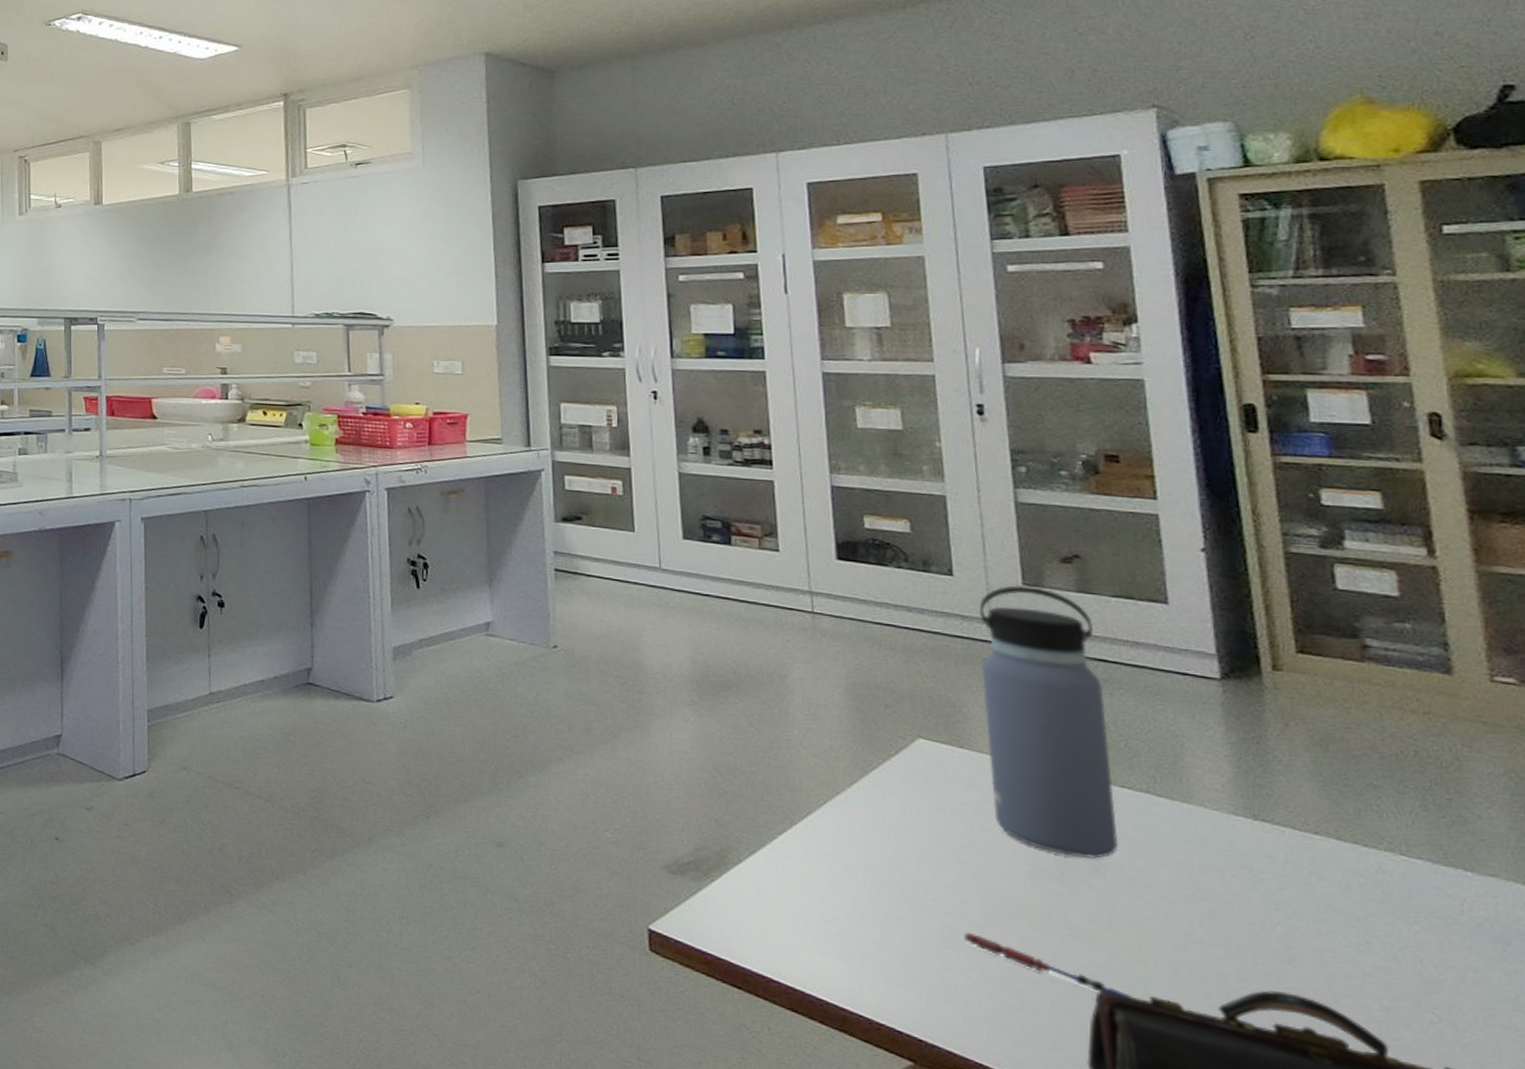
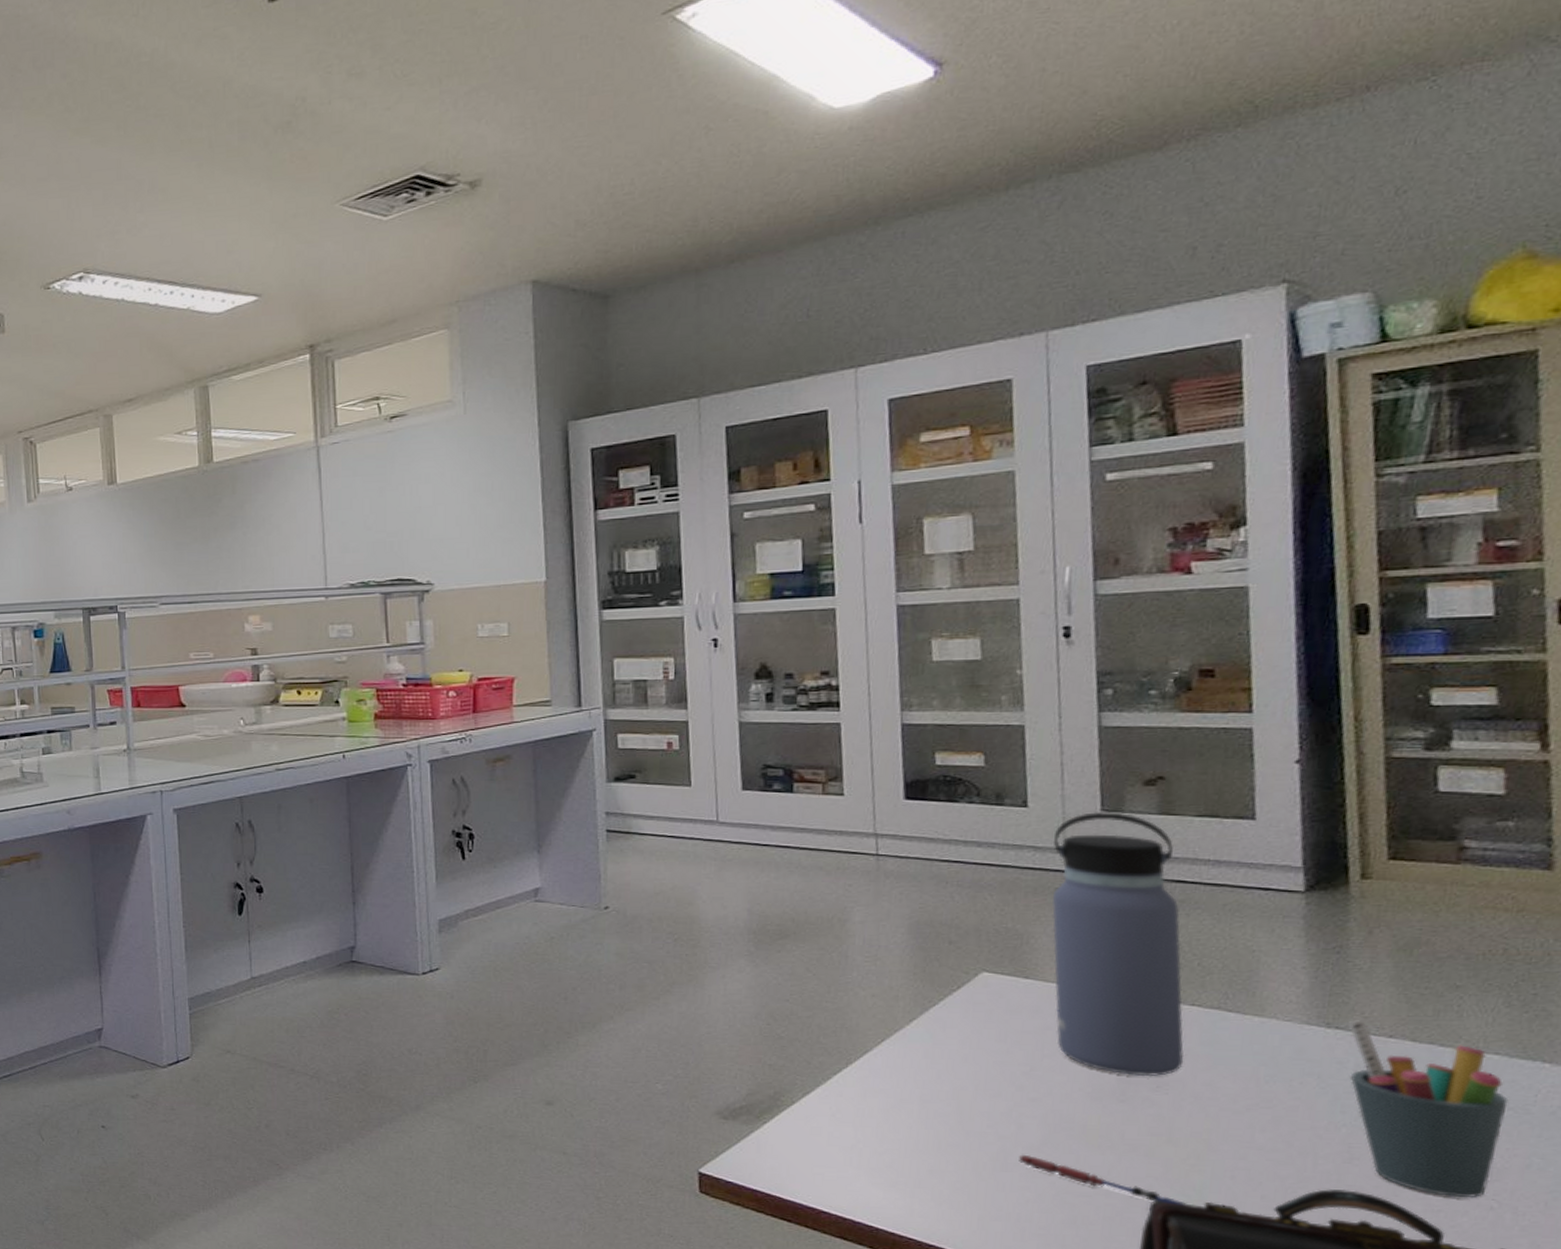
pen holder: none [1273,813,1436,1010] -> present [1347,1019,1509,1198]

